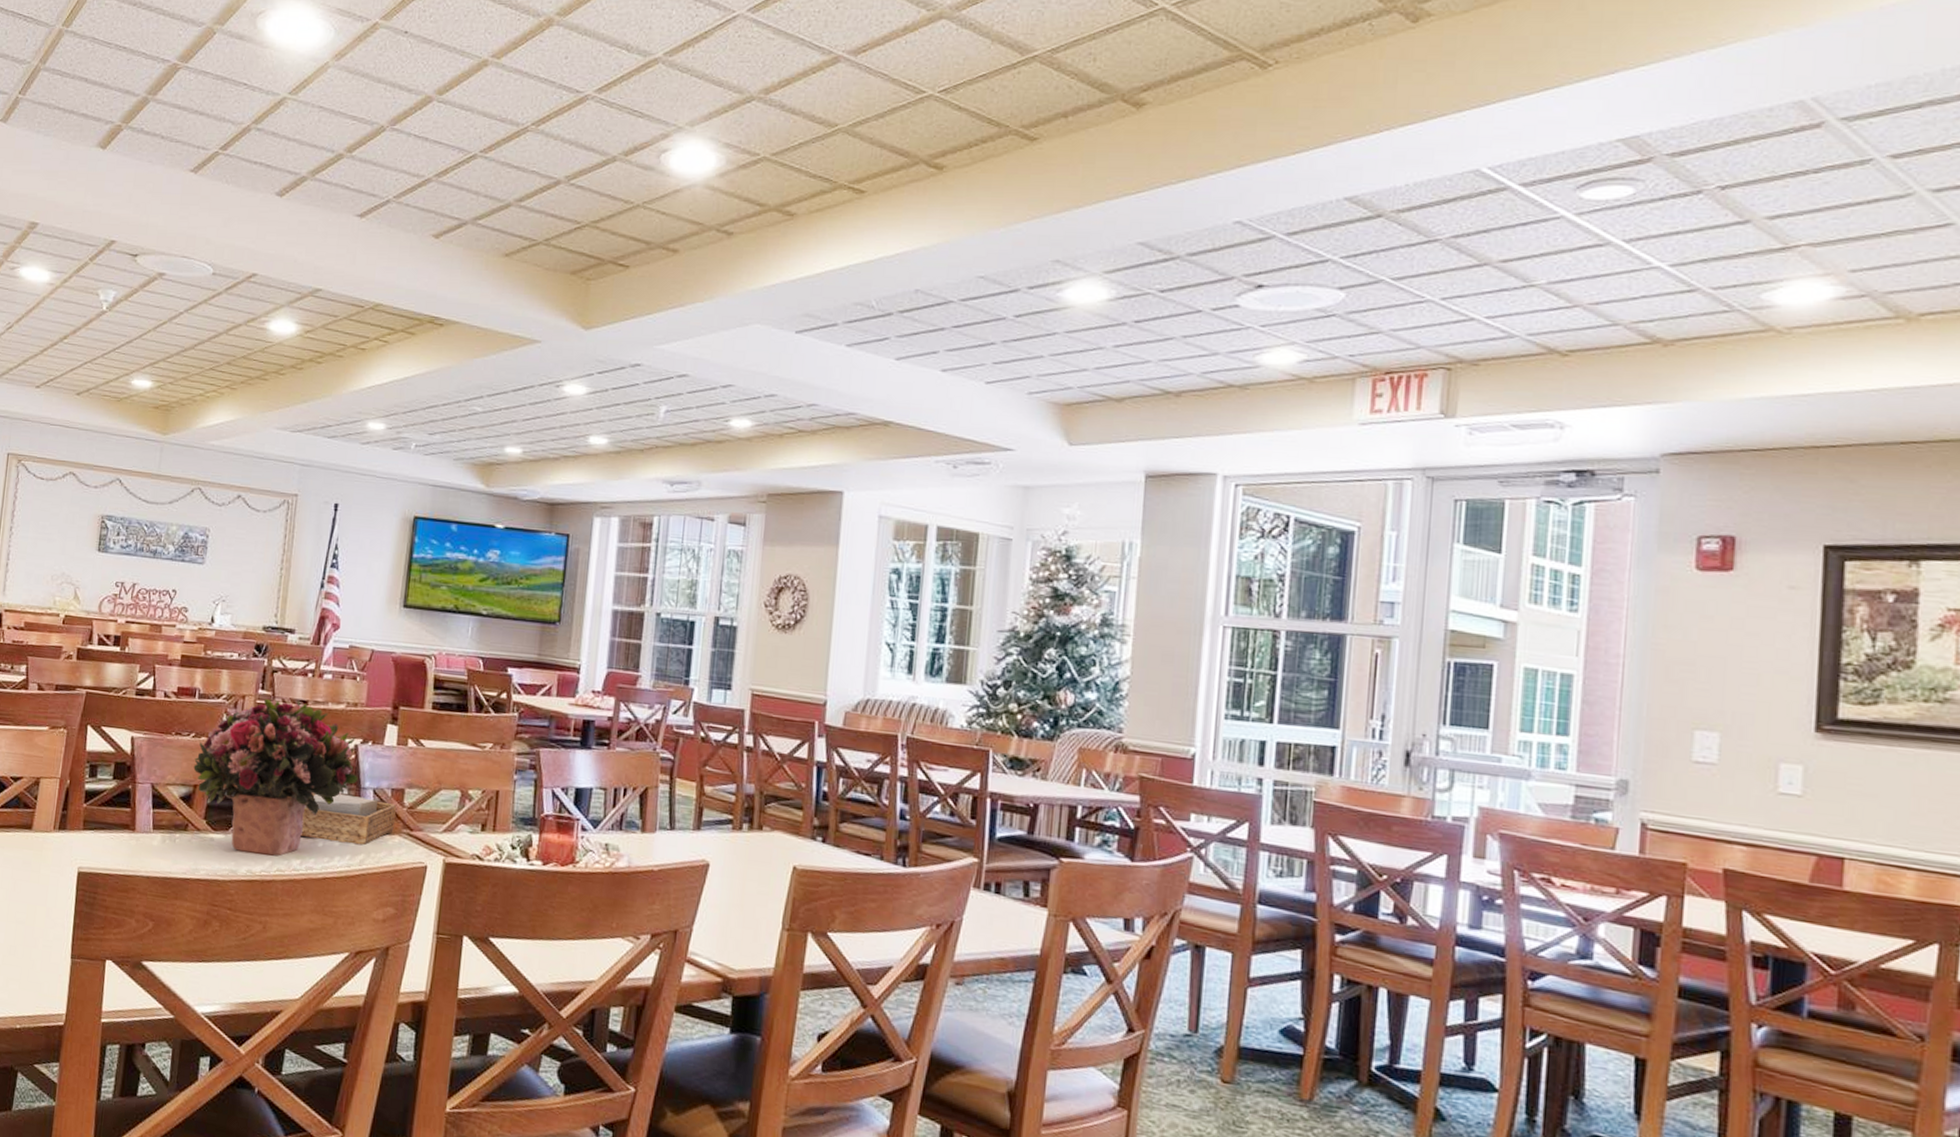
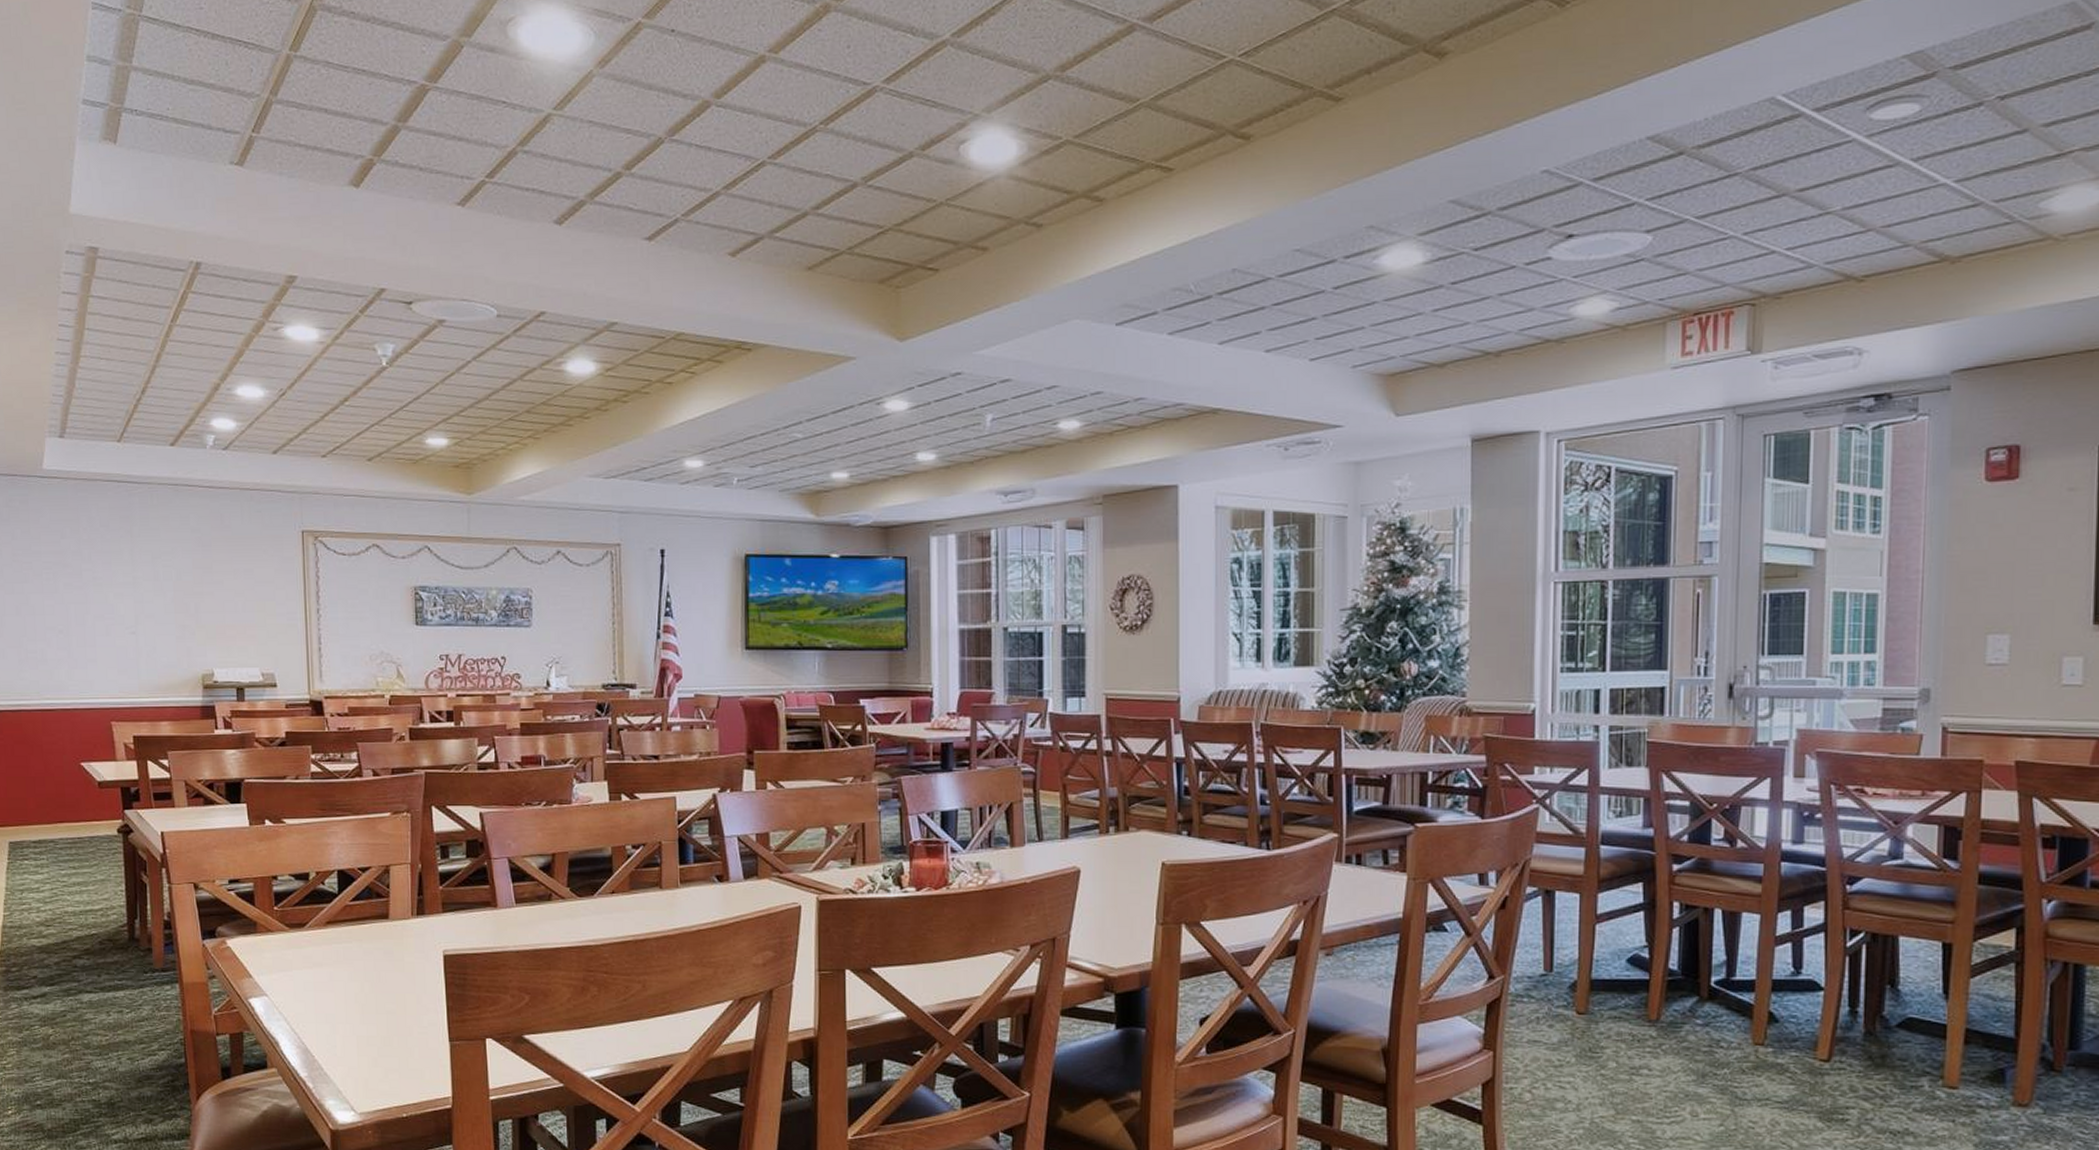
bouquet: present [193,699,358,857] -> none [549,756,721,915]
napkin holder: present [300,794,396,846] -> none [668,846,764,894]

